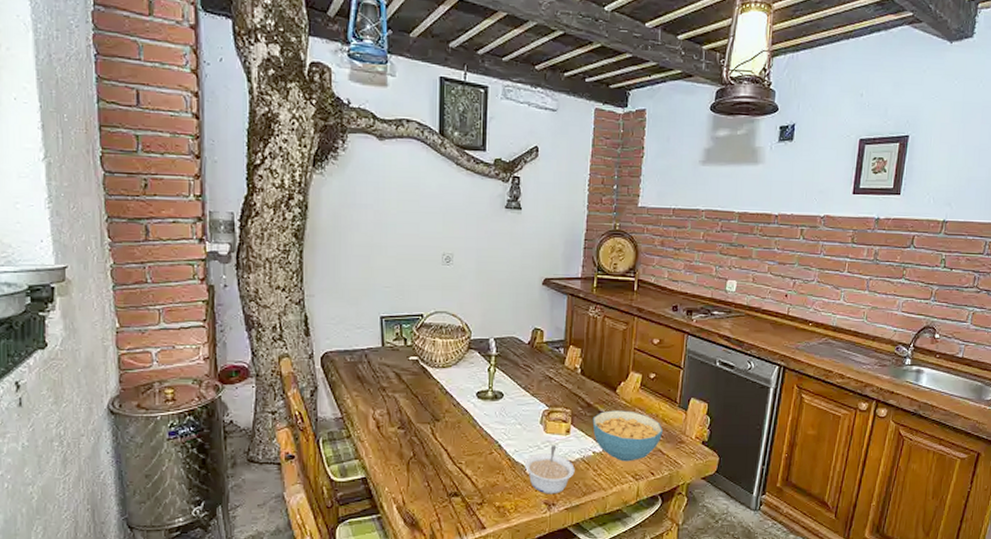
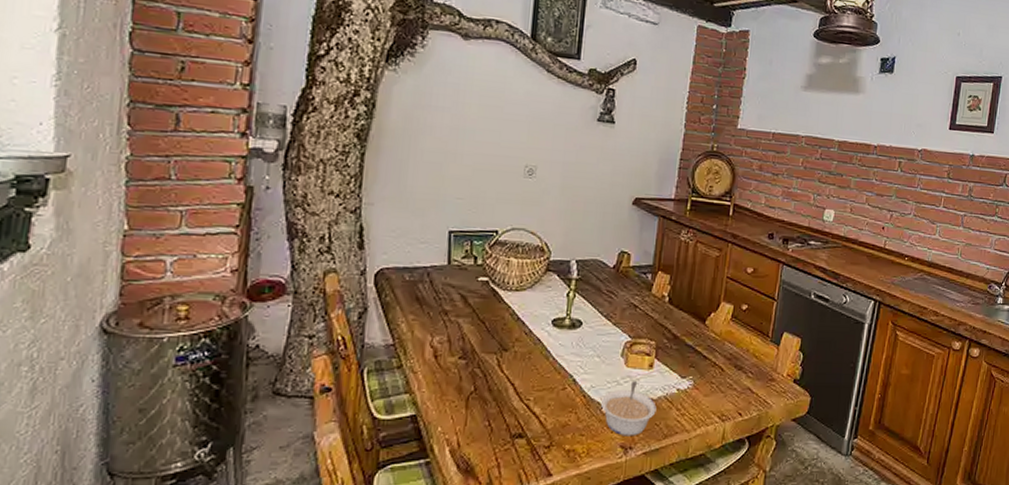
cereal bowl: present [592,410,662,462] -> none [678,343,753,401]

